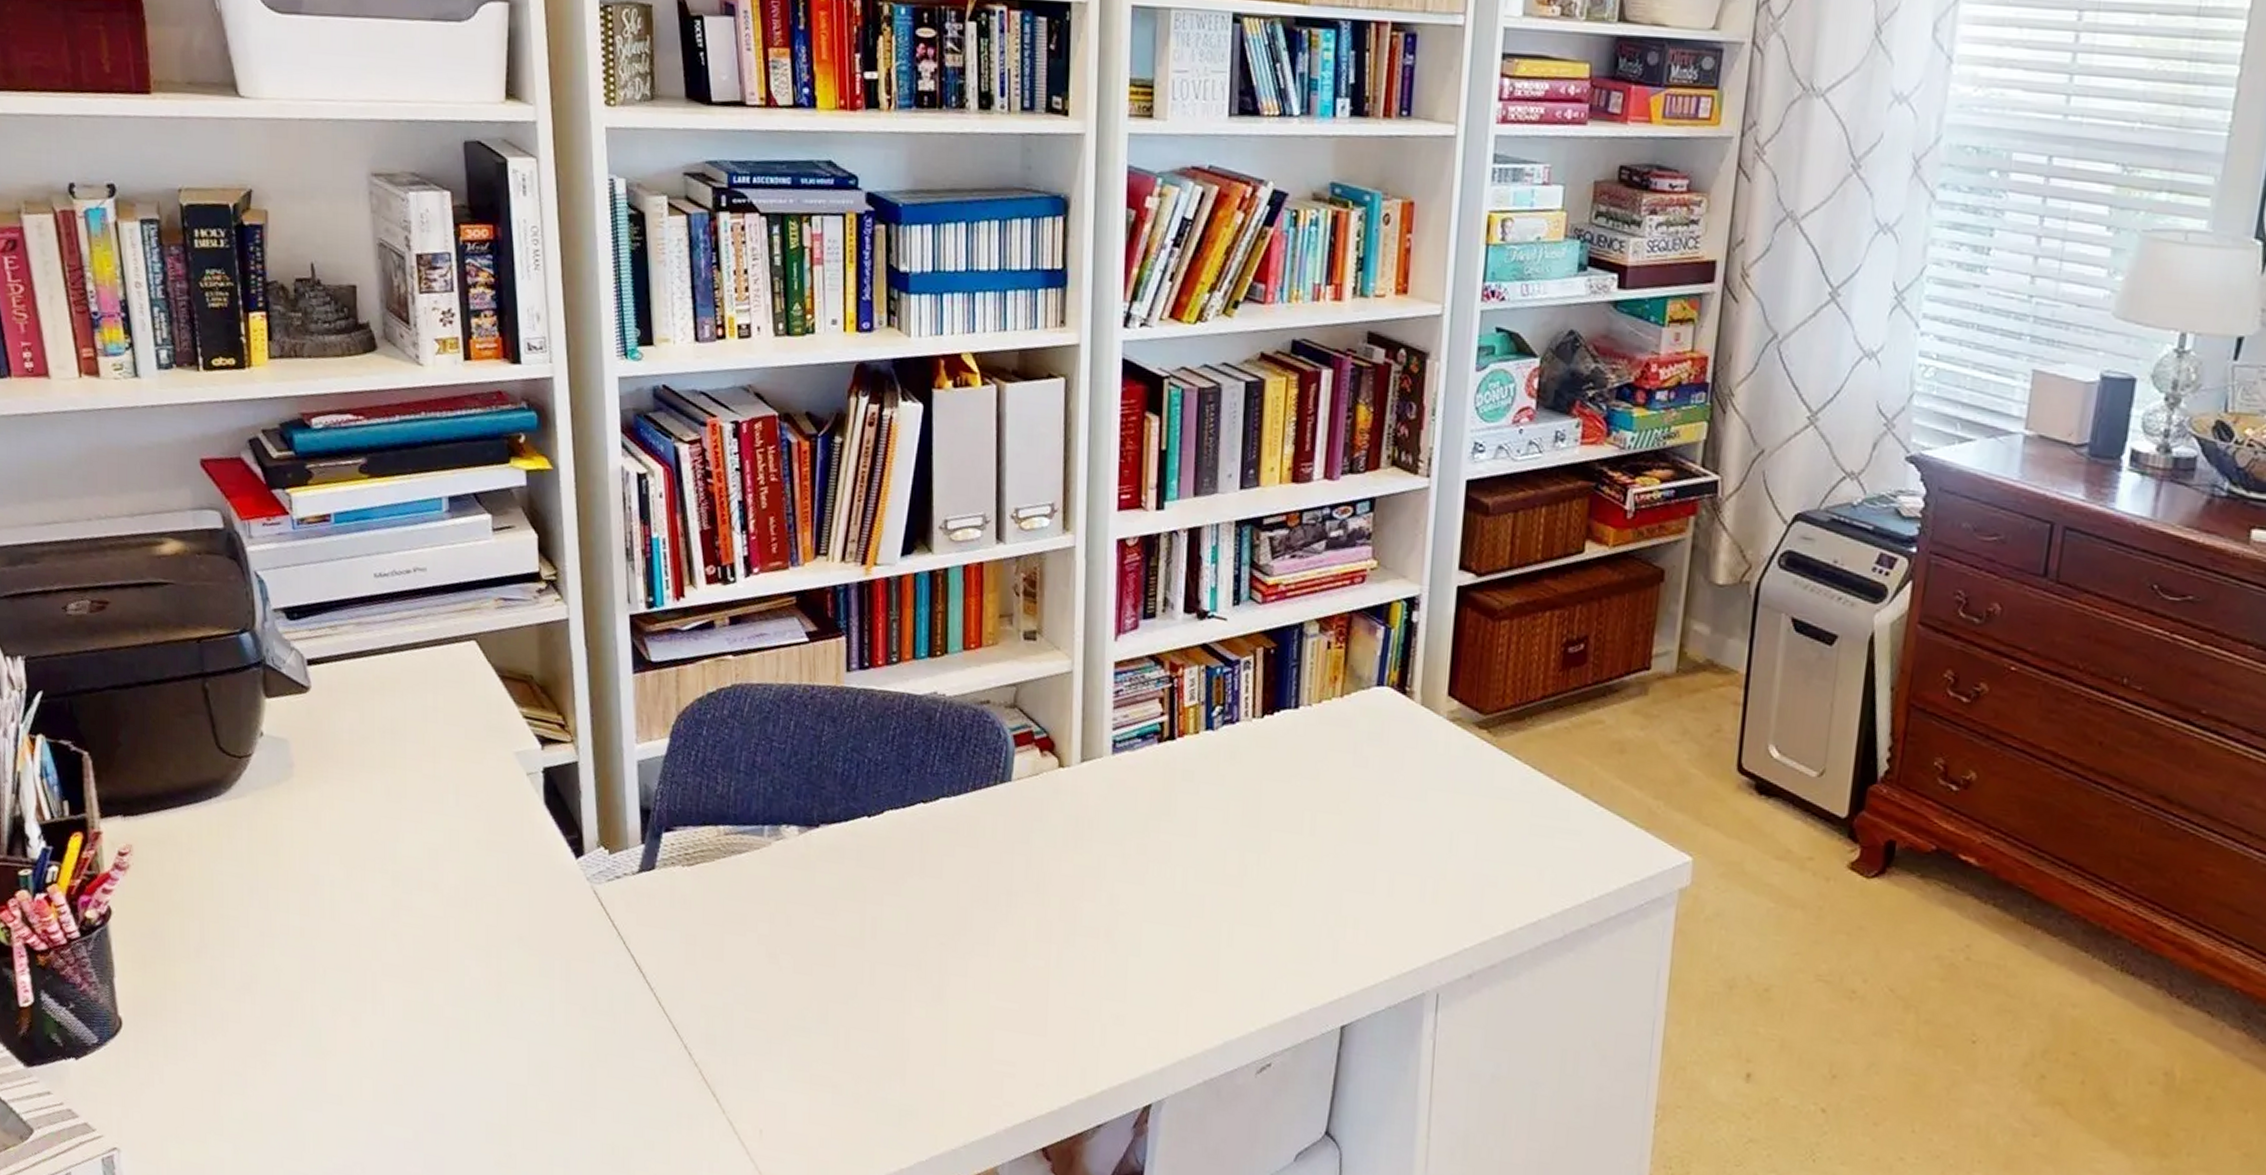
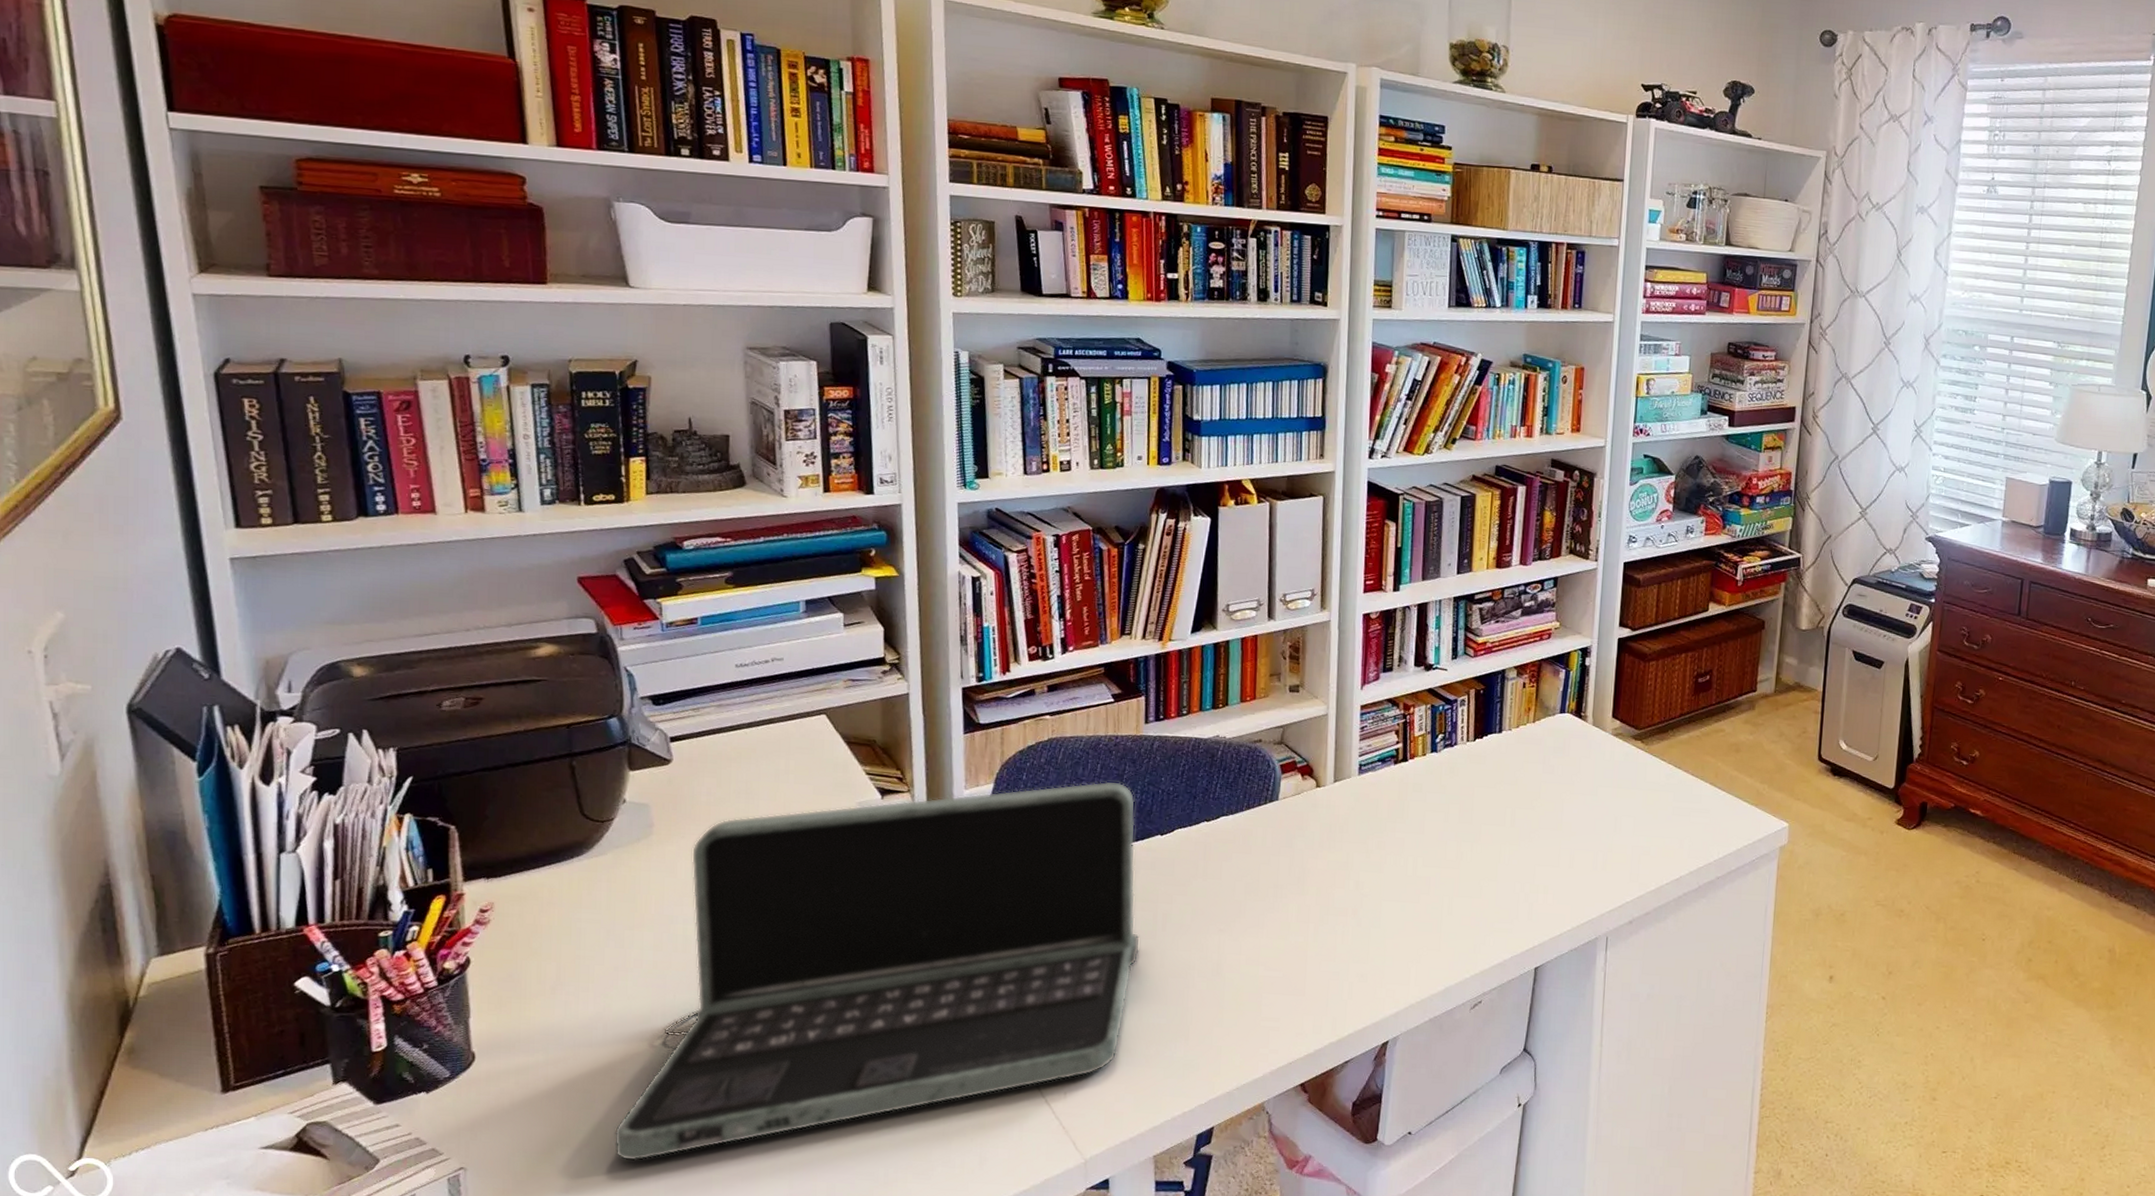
laptop: none [268,743,846,1161] -> present [614,780,1141,1162]

